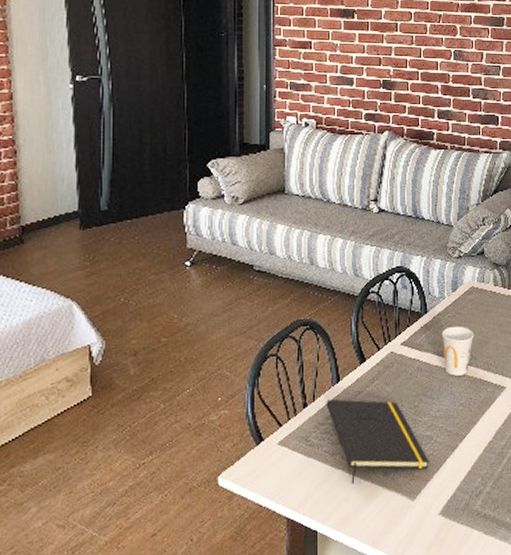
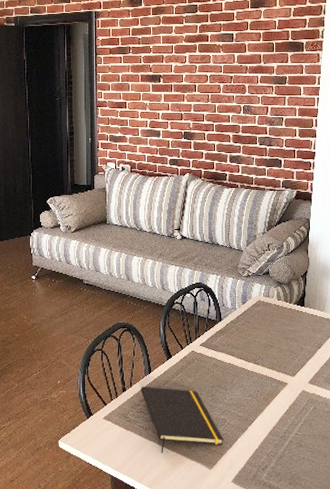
cup: present [441,326,475,376] -> none [233,332,261,372]

